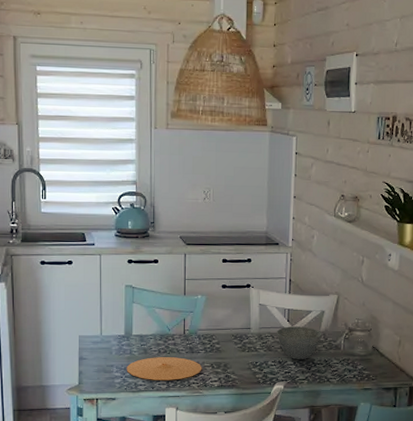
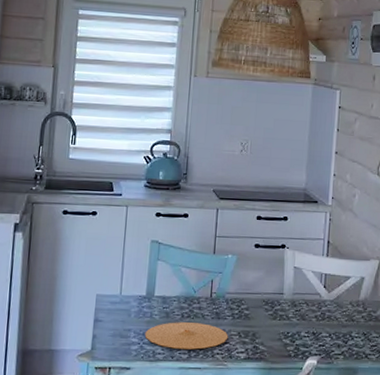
bowl: present [276,326,322,360] -> none [311,293,361,332]

